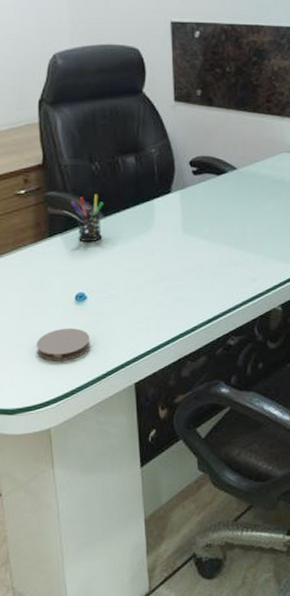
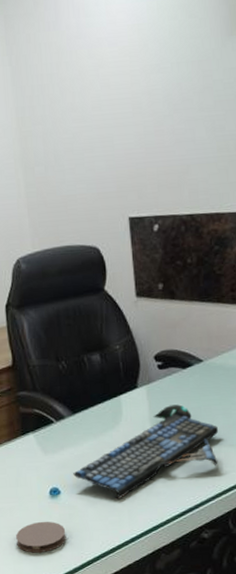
pen holder: present [71,194,104,243] -> none [41,392,72,439]
keyboard: none [101,211,249,306] -> present [73,404,219,500]

